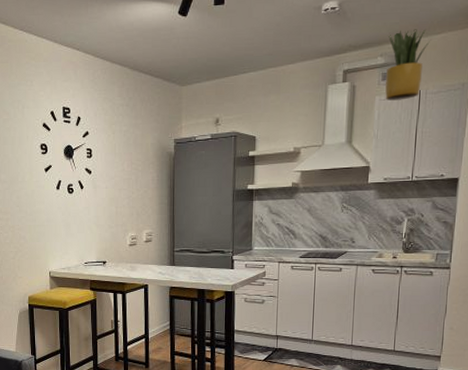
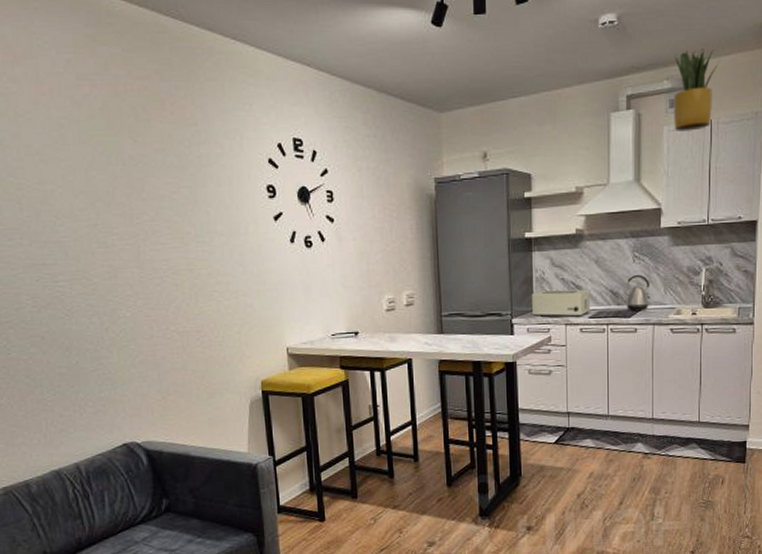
toaster: none [250,232,302,257] -> present [531,289,590,318]
kettle: none [331,222,355,254] -> present [623,274,651,312]

